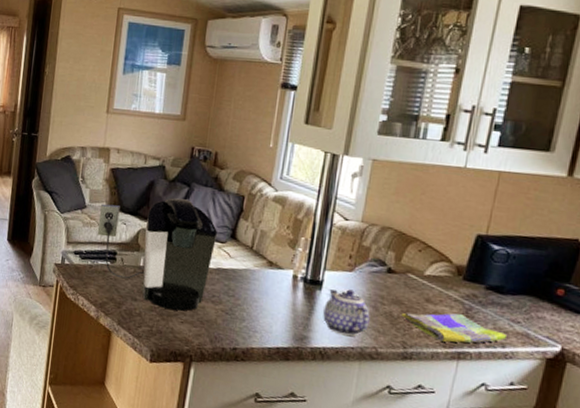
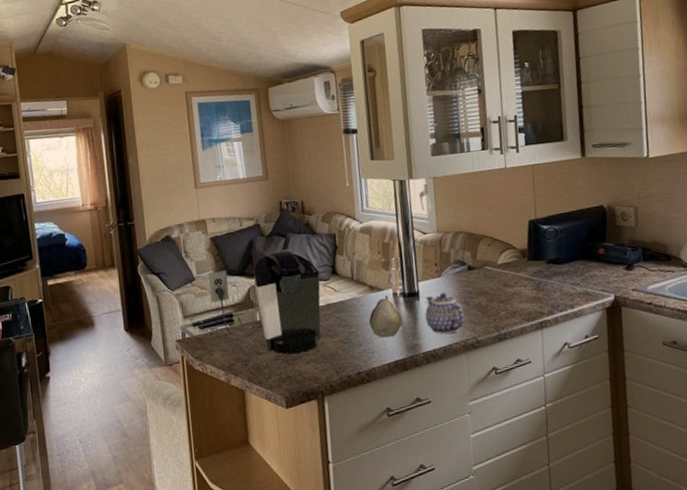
fruit: none [259,276,297,322] -> present [369,295,402,338]
dish towel: present [401,312,506,343] -> none [488,289,572,317]

